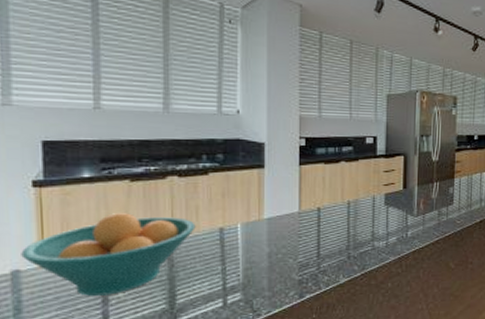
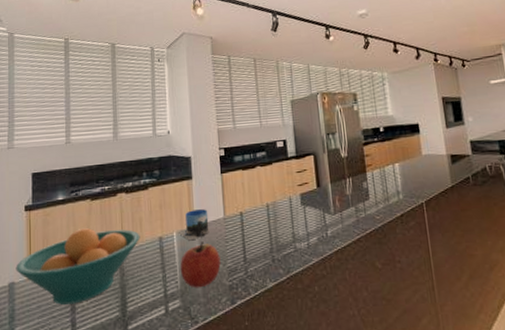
mug: none [243,202,281,234] -> present [178,209,209,241]
apple: none [243,235,291,282] -> present [180,241,221,288]

